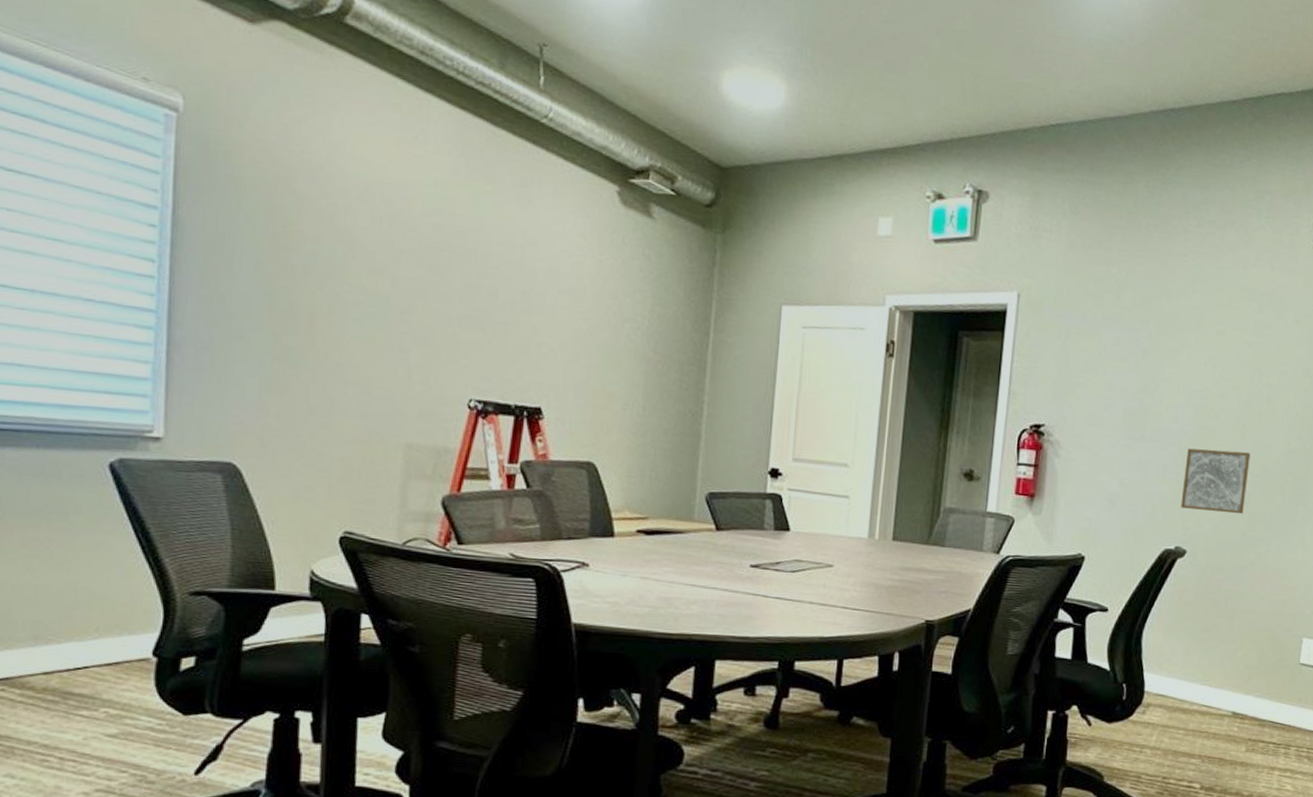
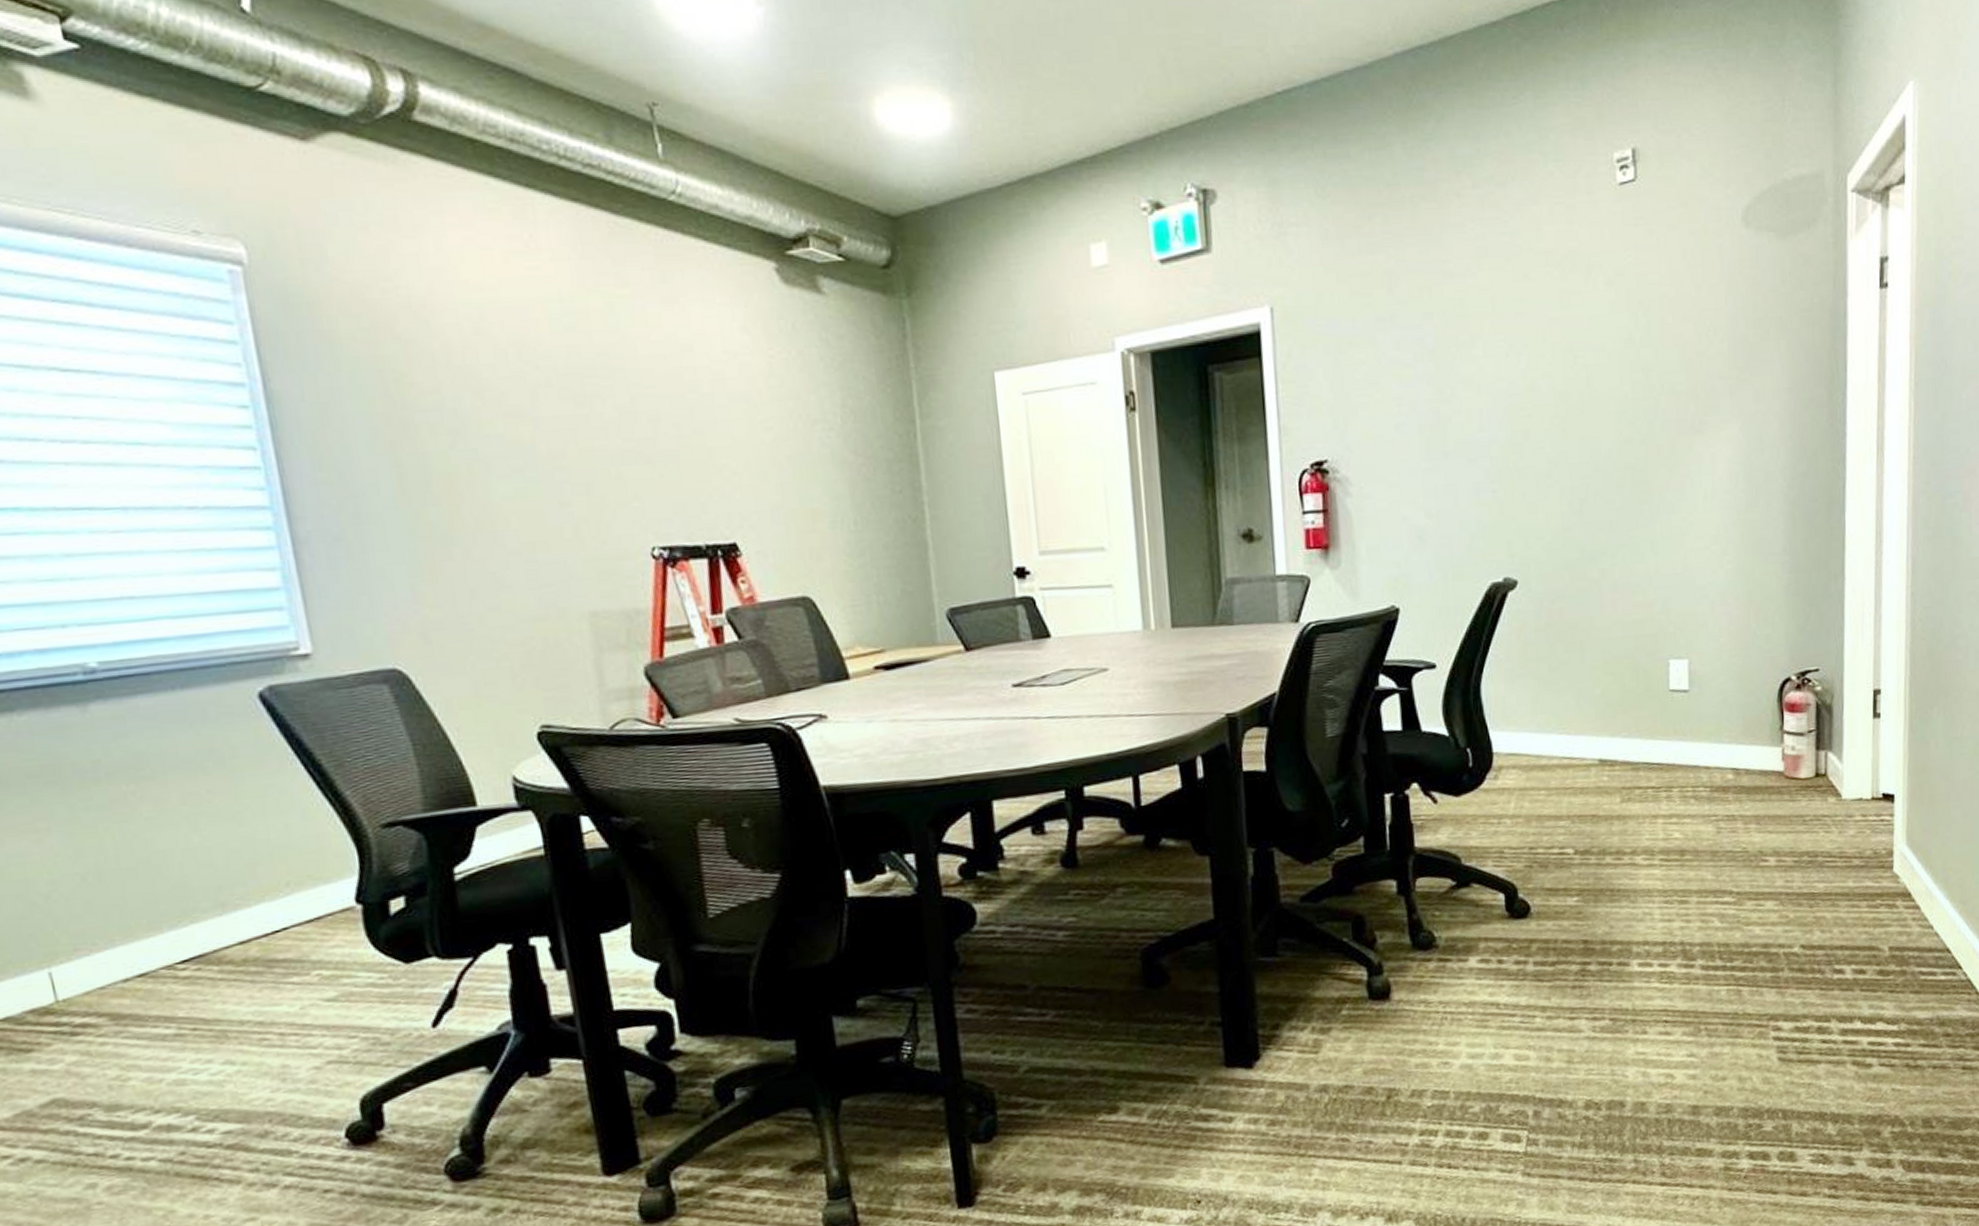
wall art: present [1180,448,1251,515] -> none [1500,452,1579,531]

